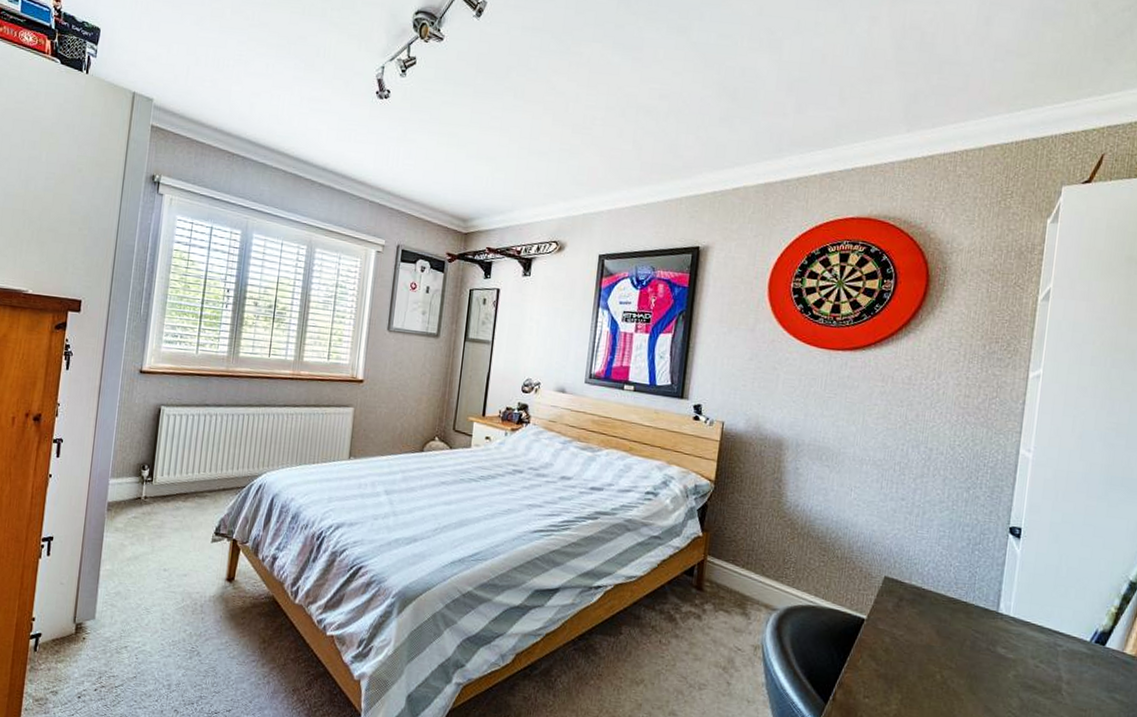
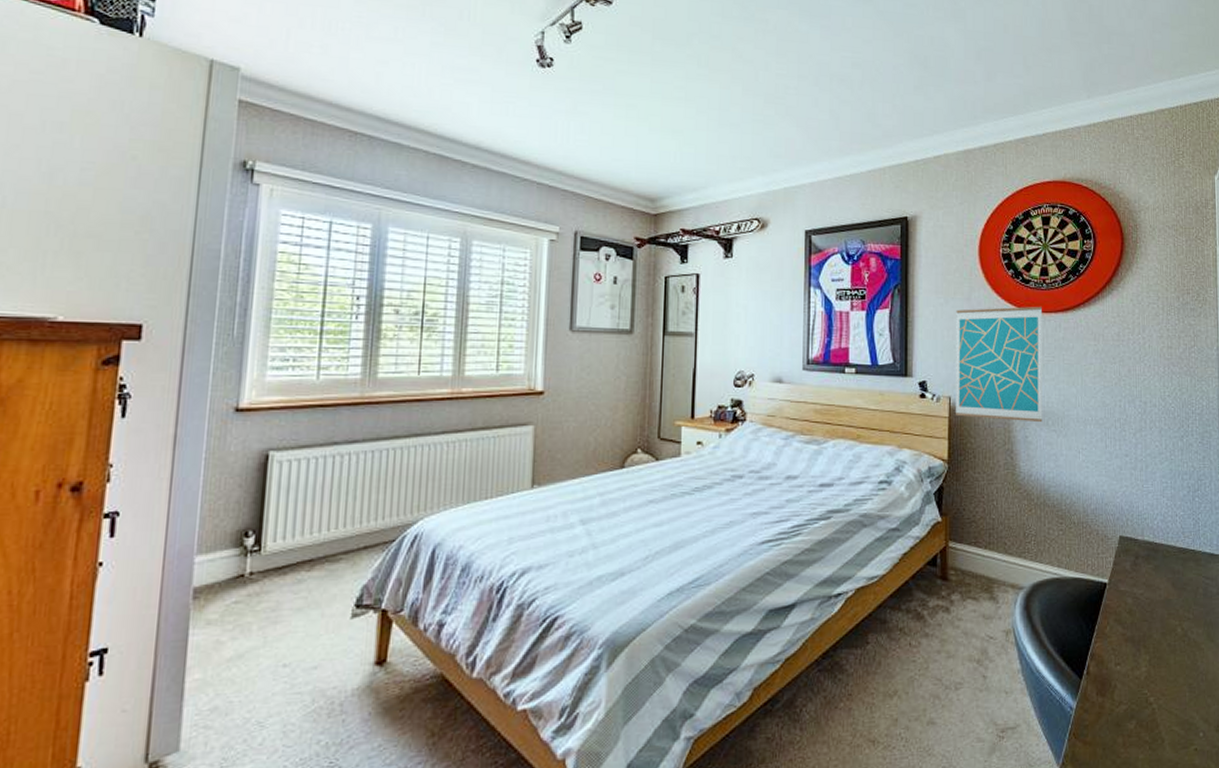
wall art: none [727,339,829,457] -> present [956,306,1043,423]

